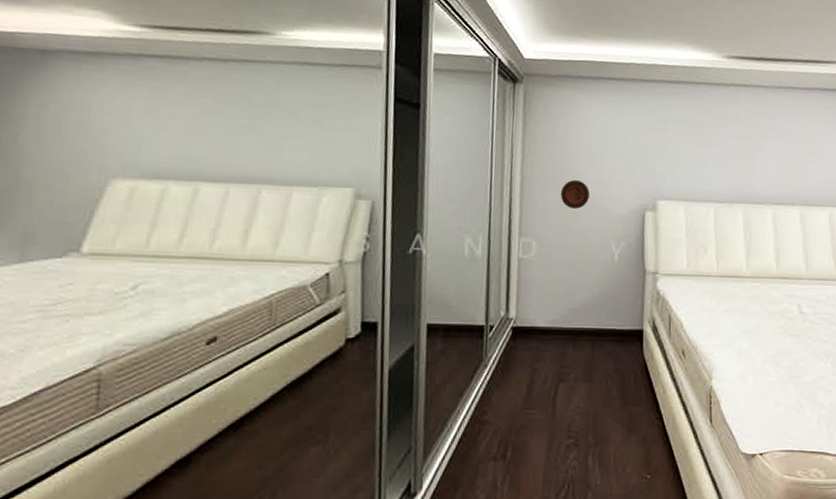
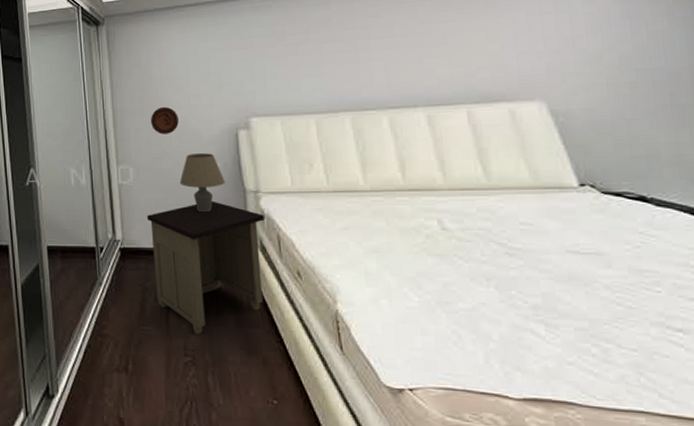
nightstand: none [544,280,660,417] -> present [146,201,265,336]
table lamp: none [583,231,628,292] -> present [179,153,225,213]

